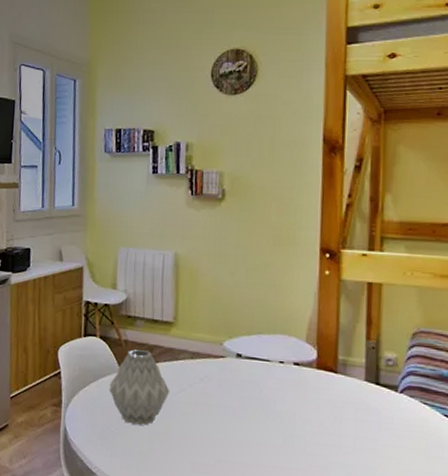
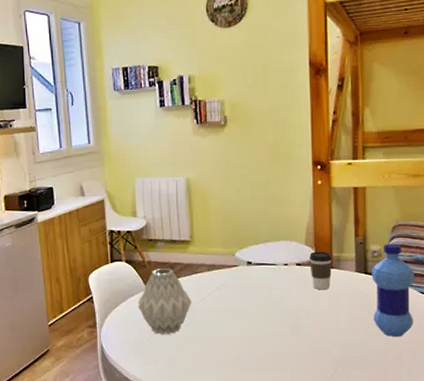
coffee cup: none [310,351,338,397] -> present [309,251,333,290]
water bottle: none [383,352,438,465] -> present [372,244,415,337]

